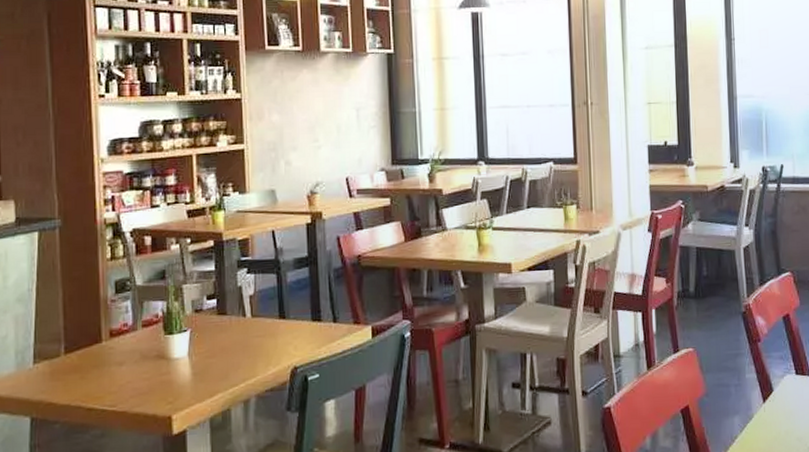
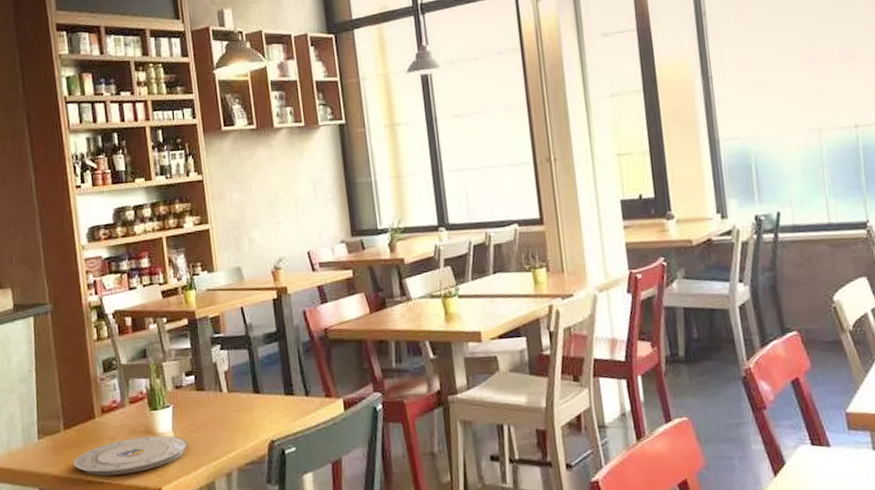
plate: none [73,360,204,403] -> present [73,435,188,476]

